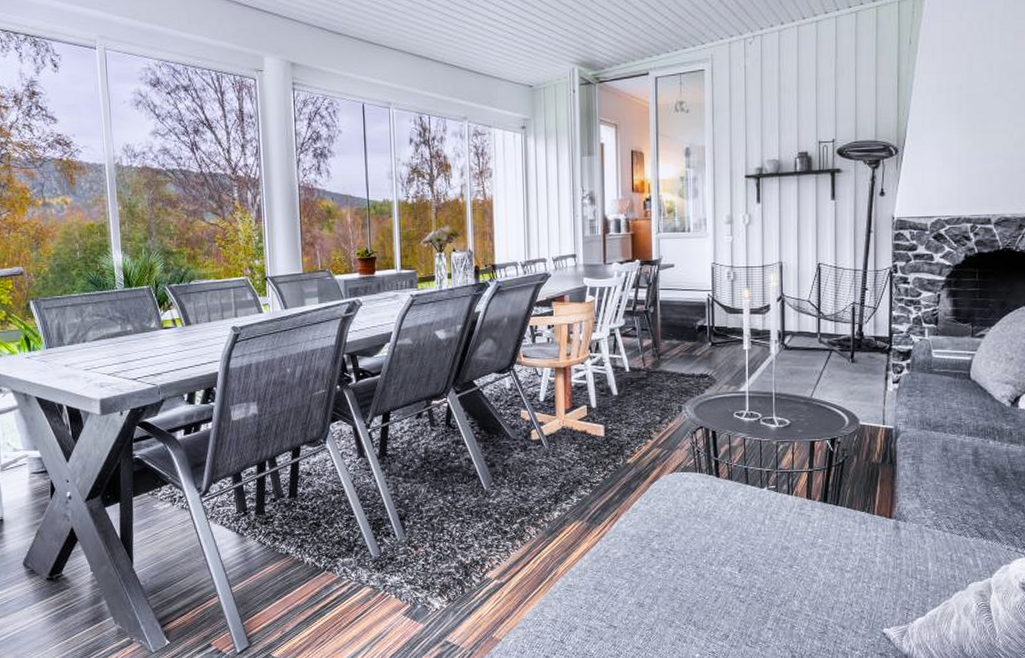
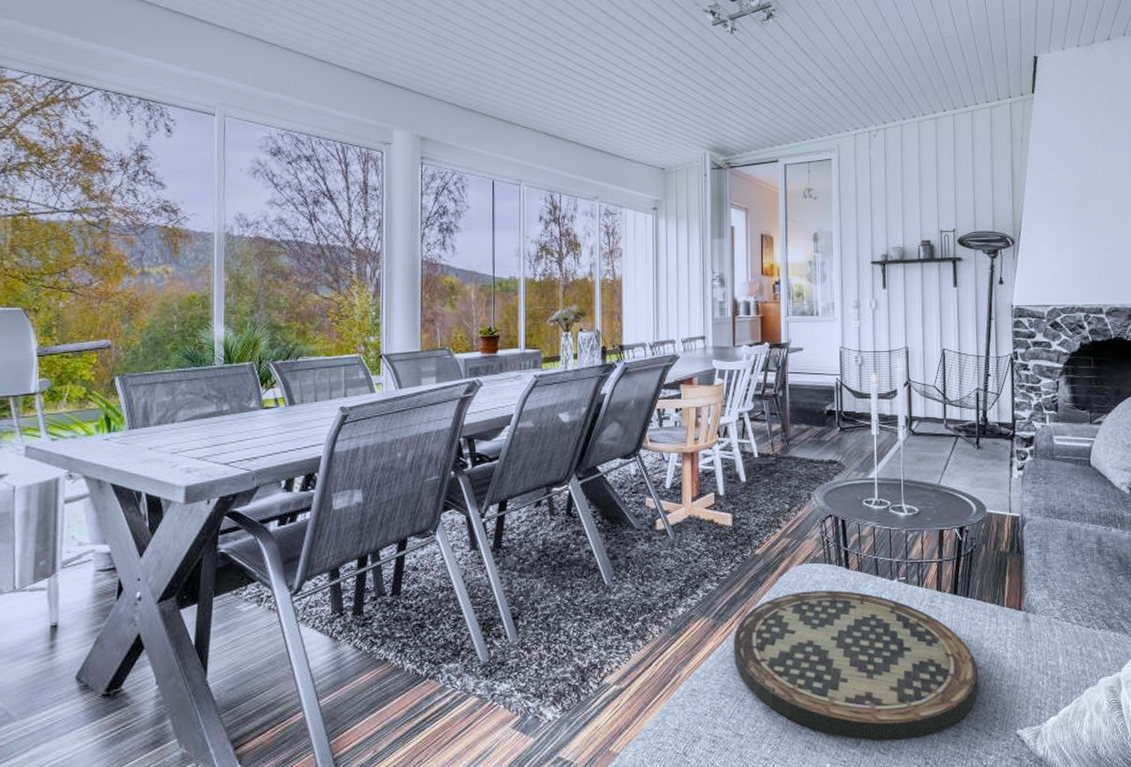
tray: none [606,497,847,636] -> present [733,590,979,742]

